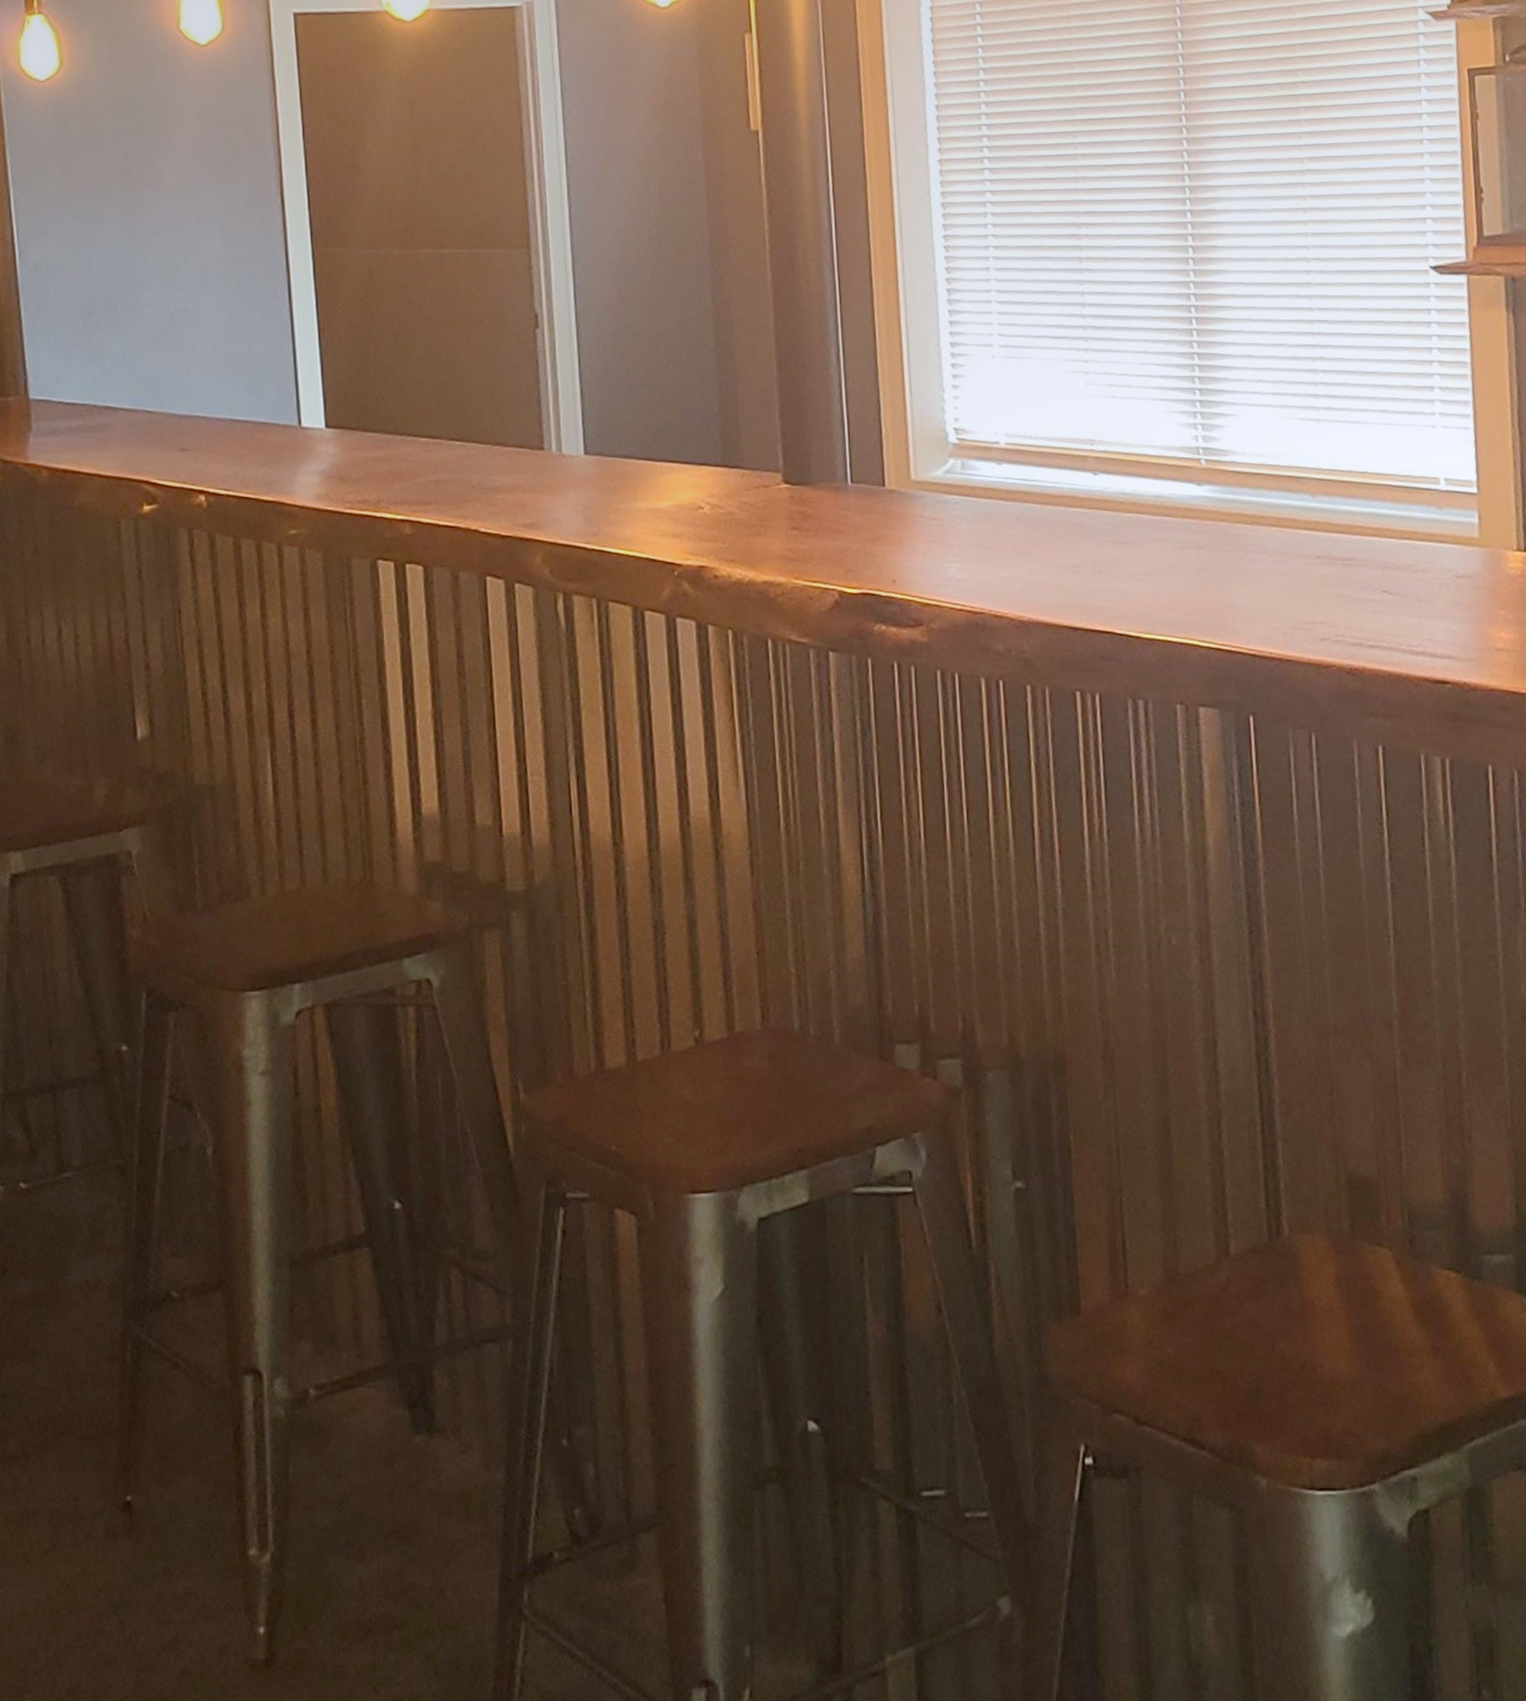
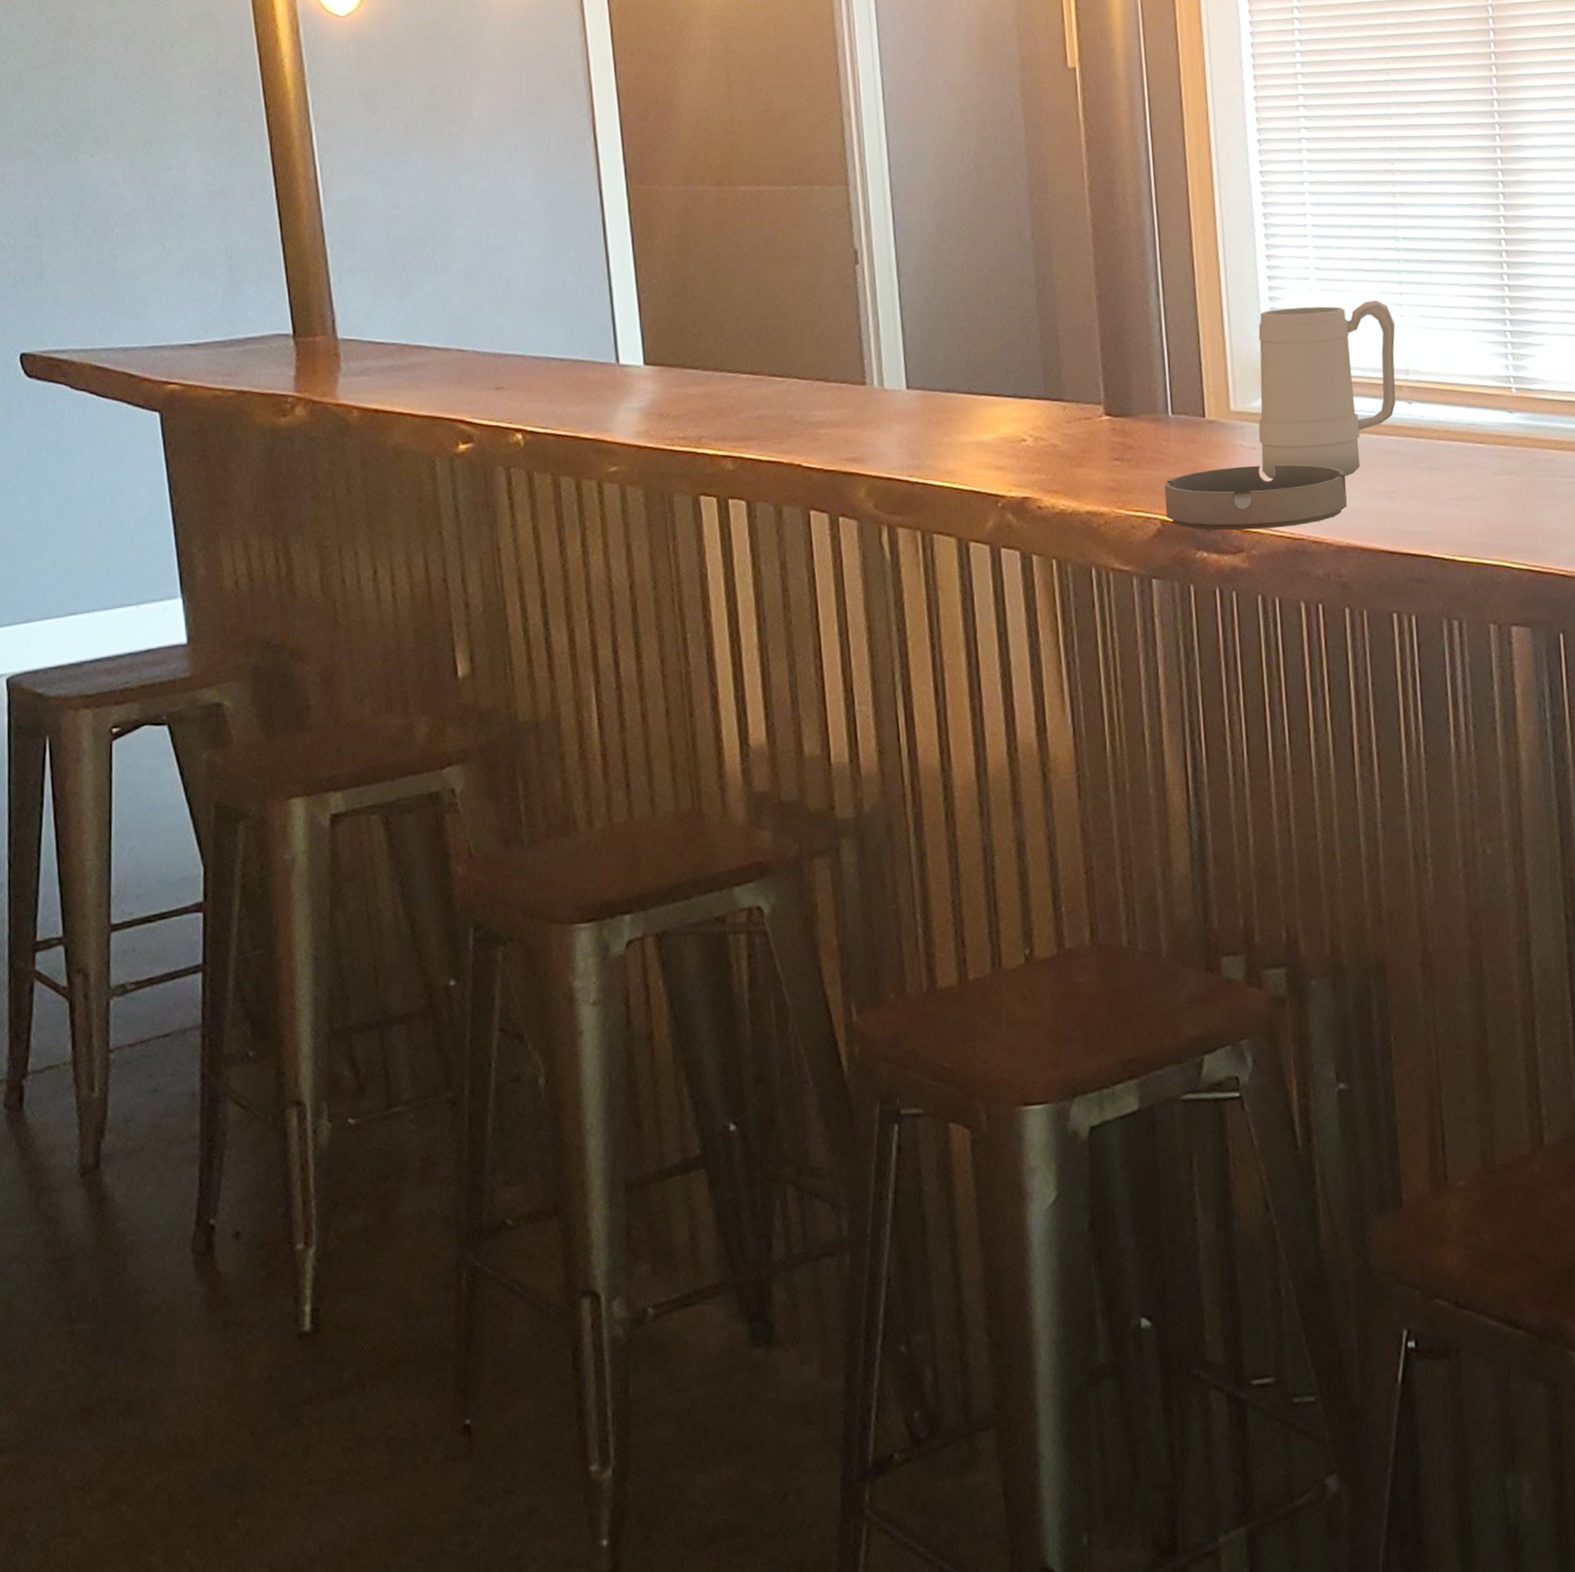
ashtray: none [842,535,1030,603] -> present [1164,464,1347,531]
beer mug: none [939,367,1081,551] -> present [1258,300,1397,479]

